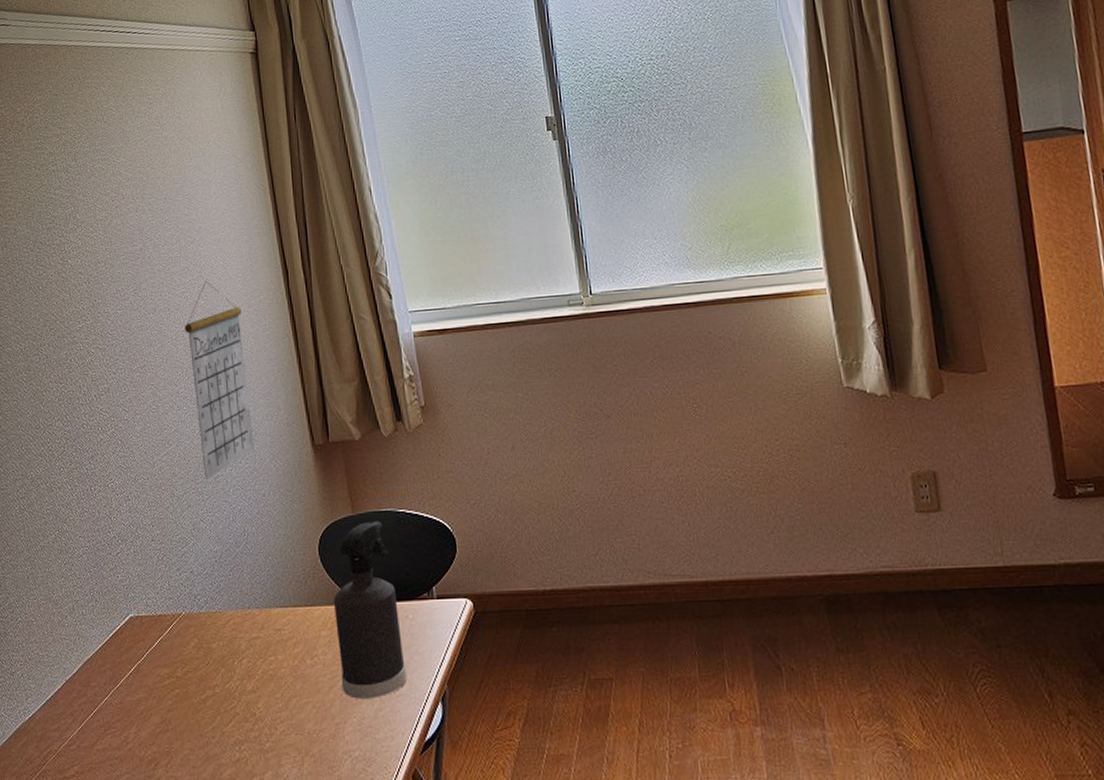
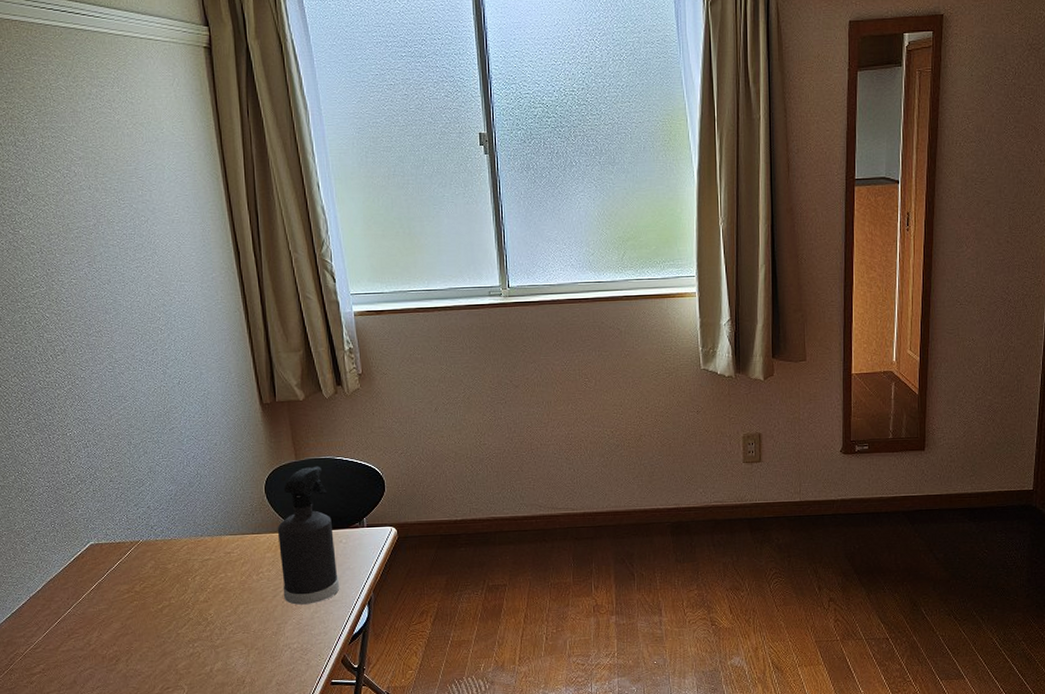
calendar: present [184,280,254,479] -> none [139,257,207,431]

